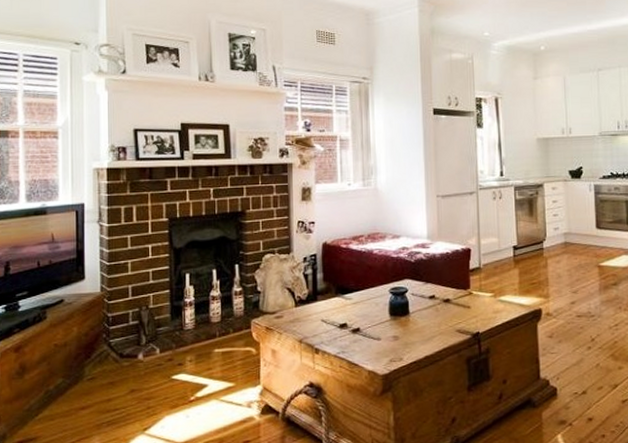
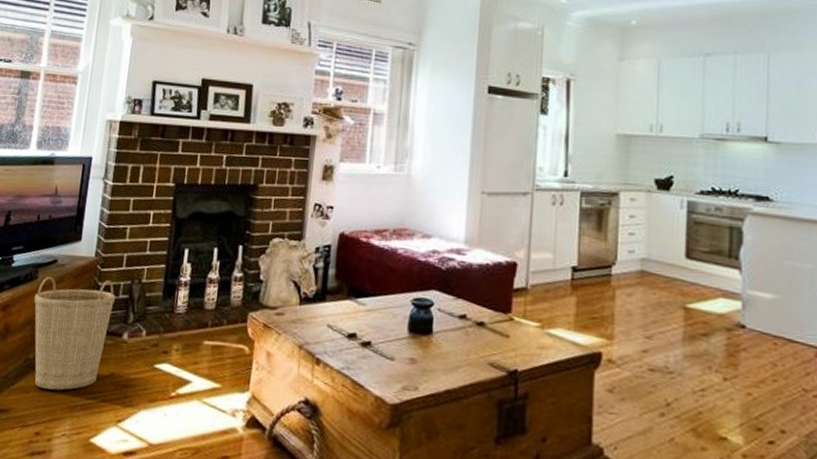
basket: none [46,311,125,414] -> present [34,277,115,391]

